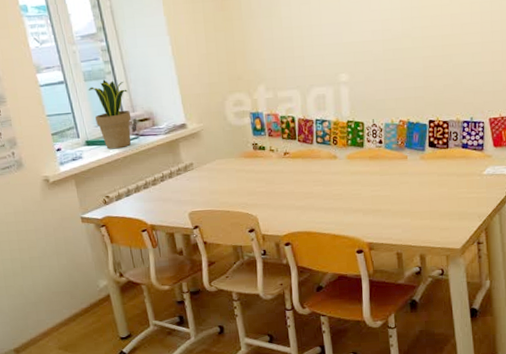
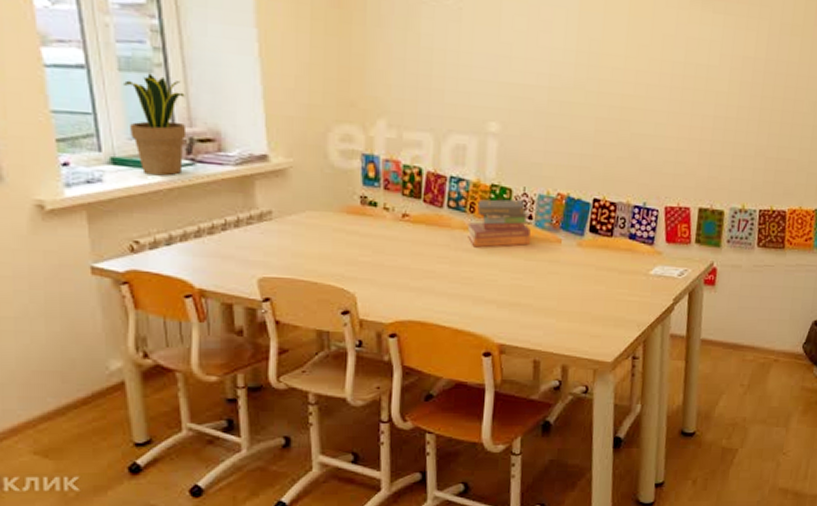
books: none [333,129,382,171] -> present [467,199,531,248]

